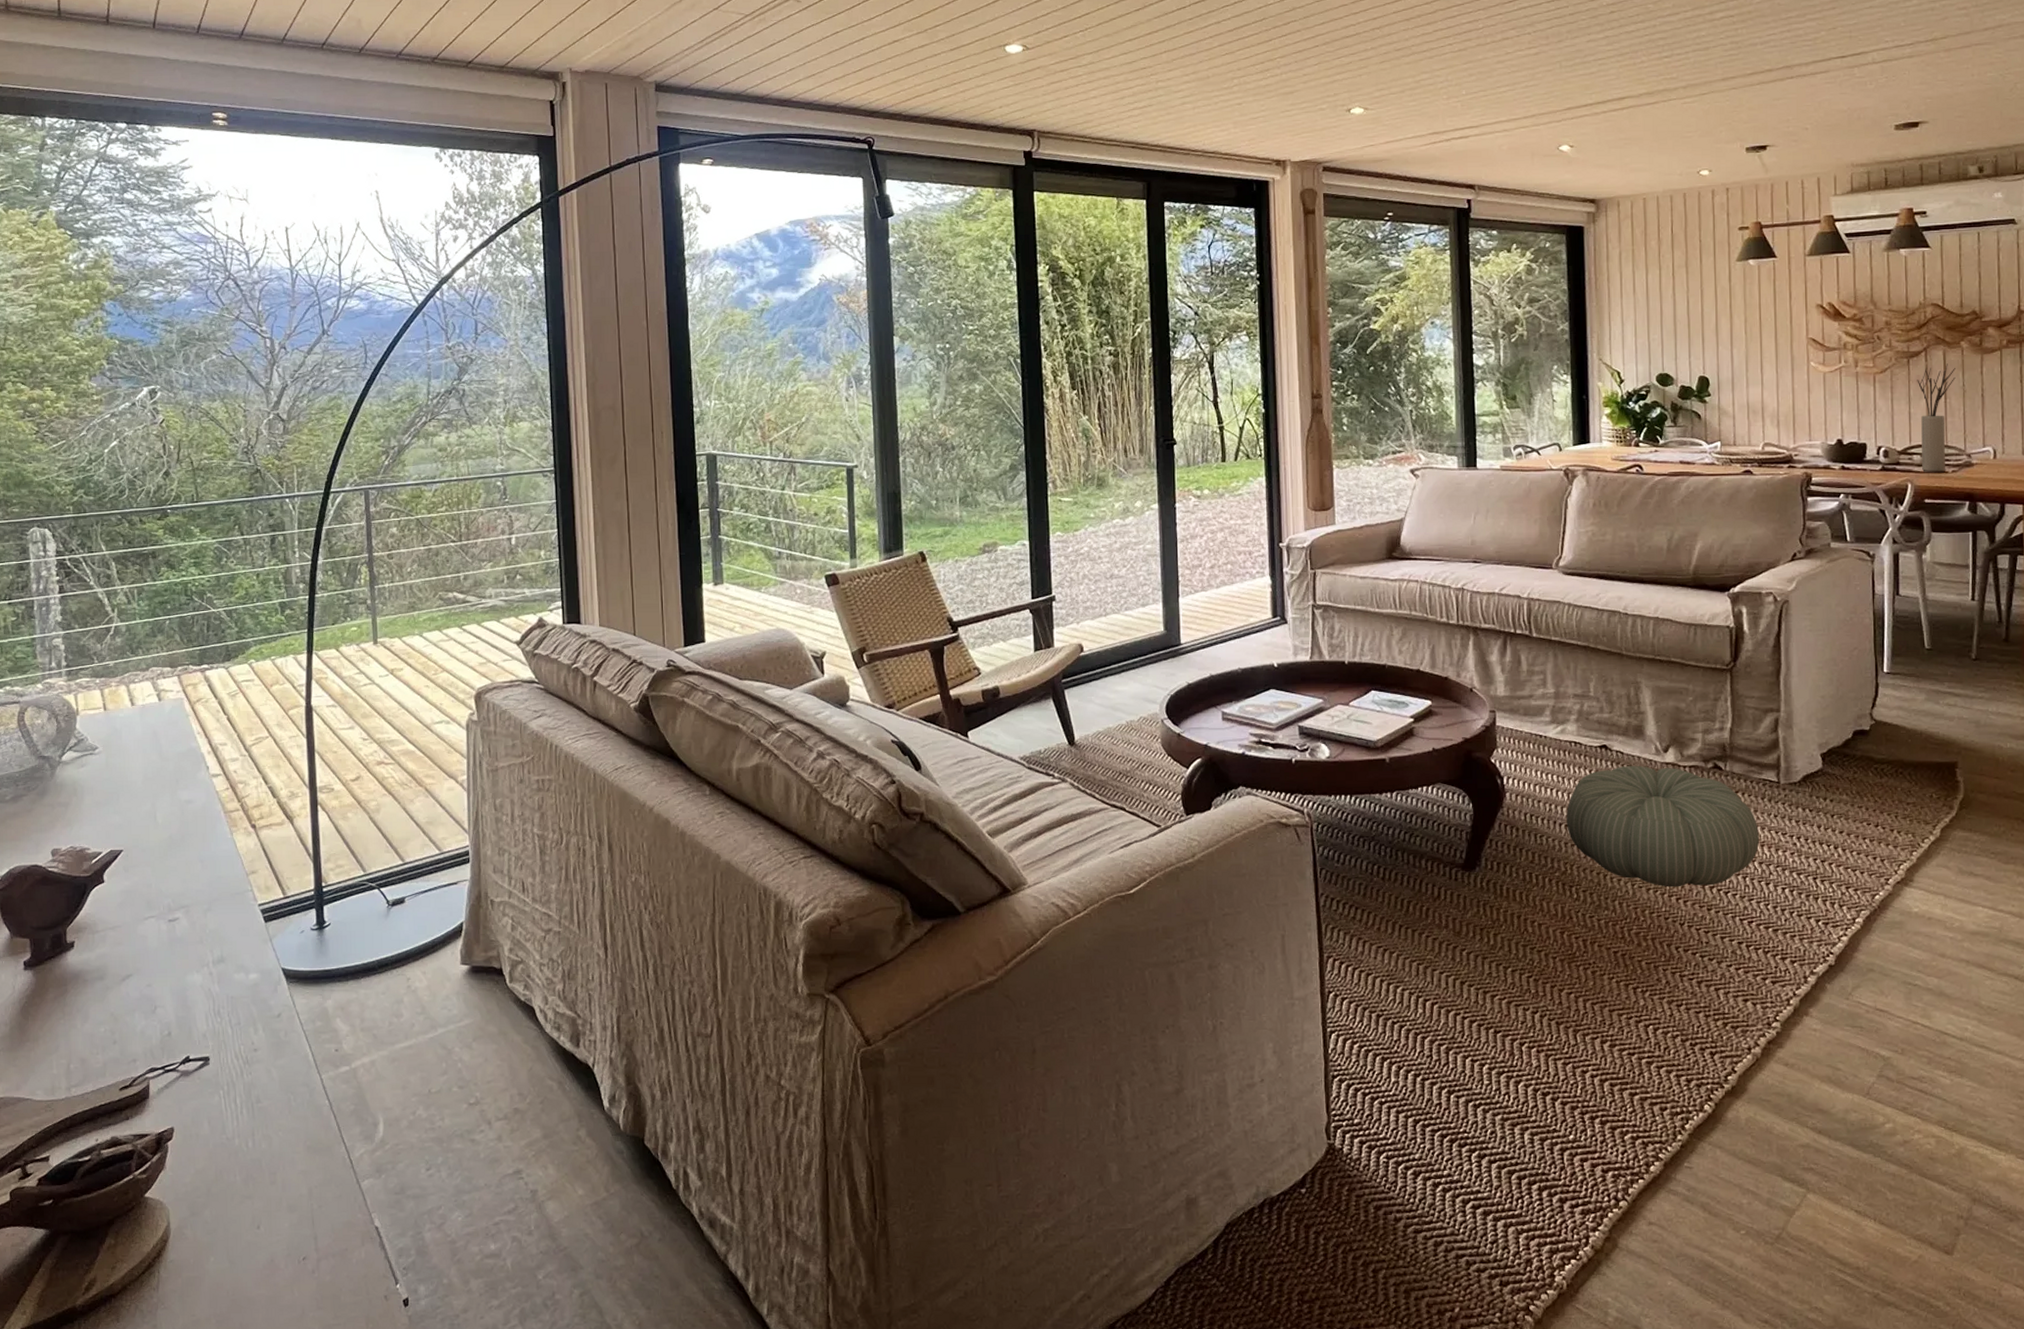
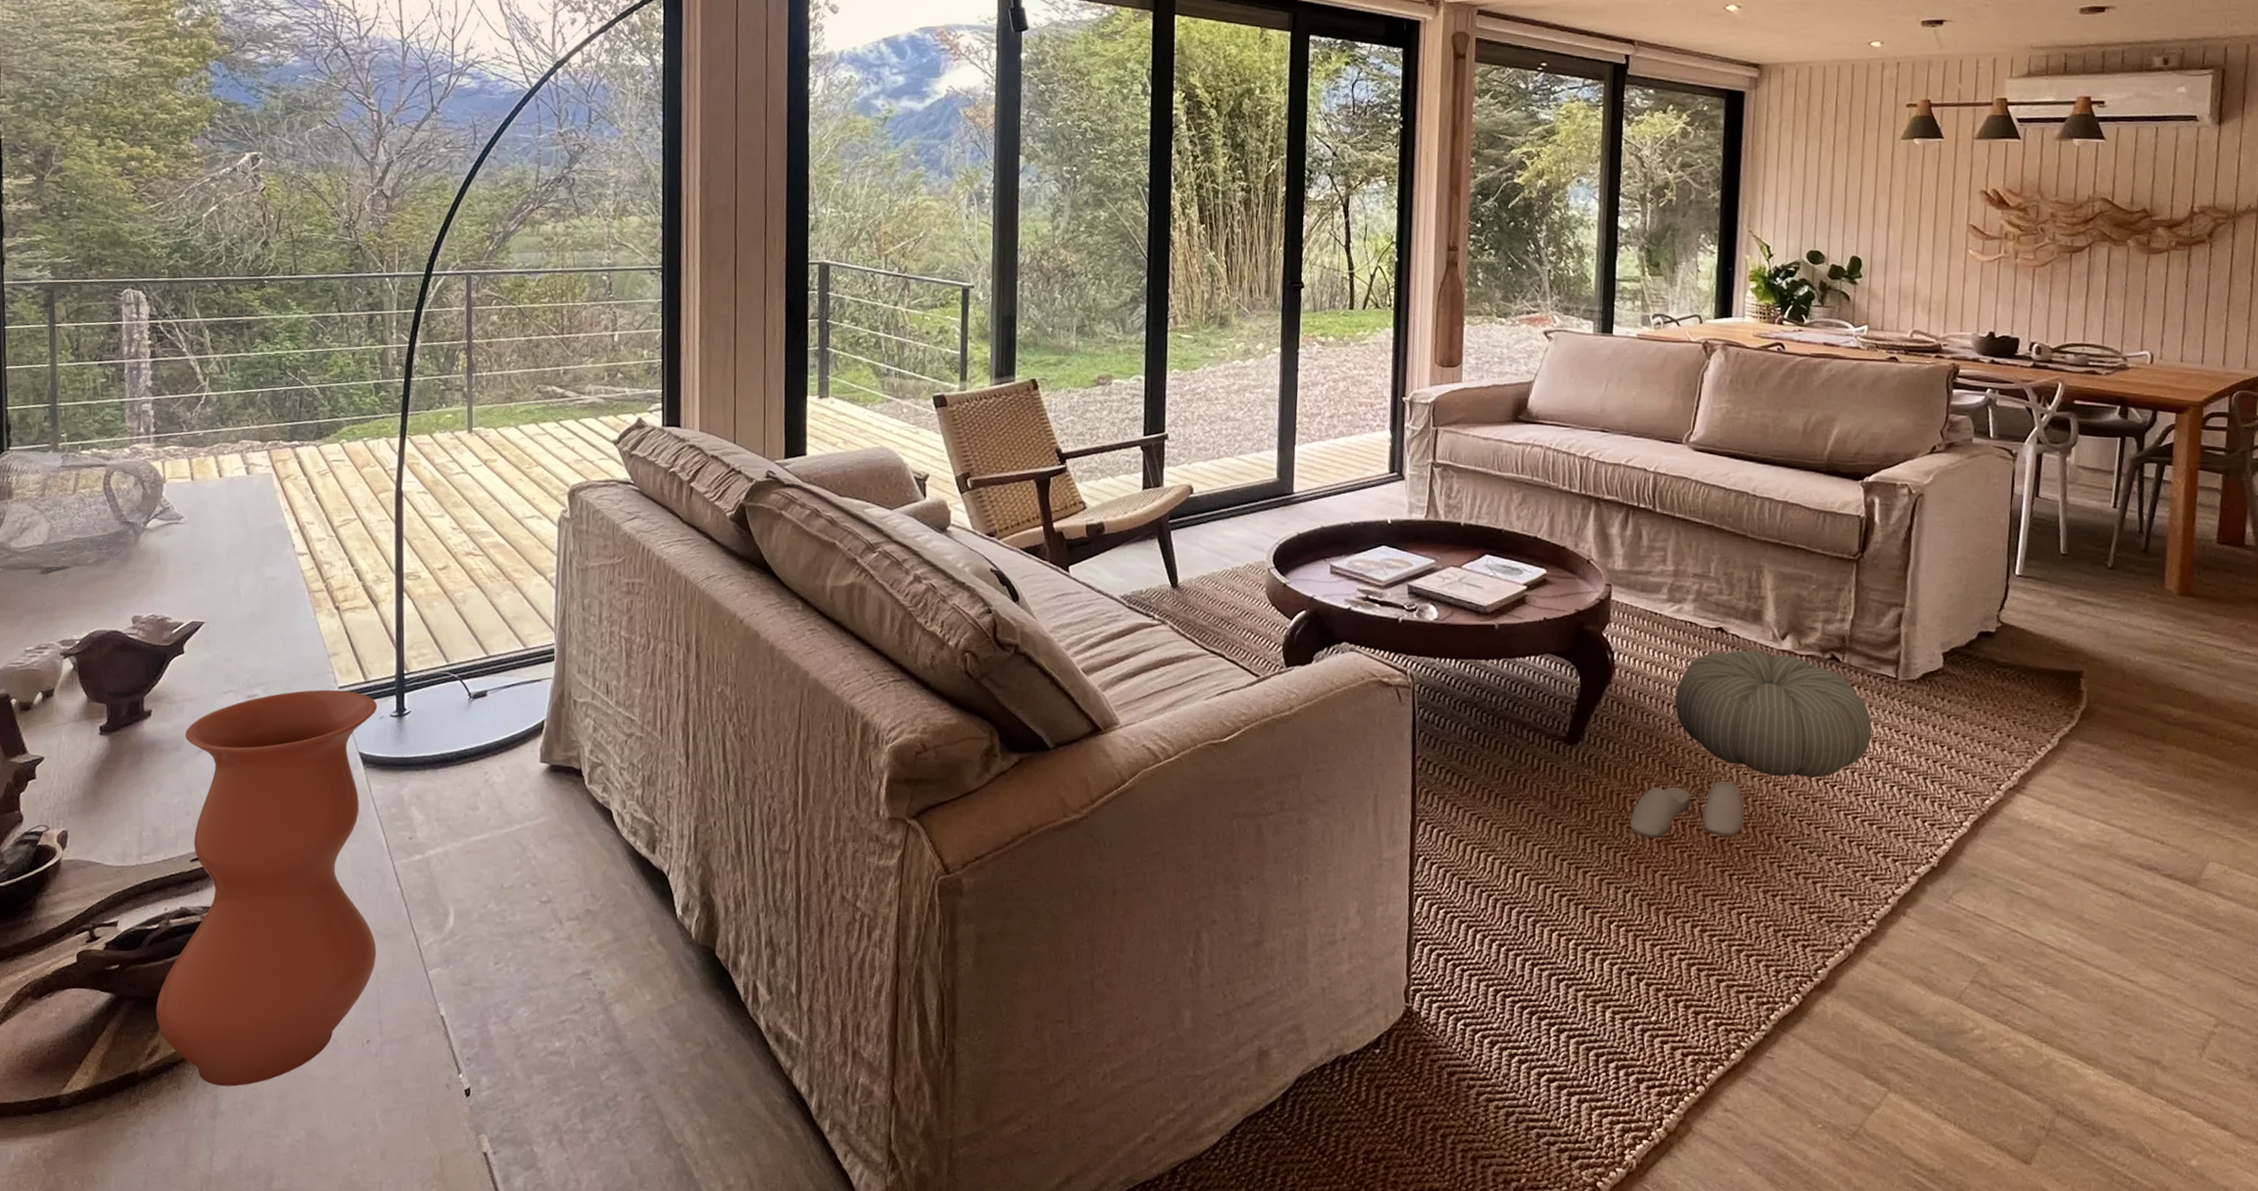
vase: none [91,908,309,1315] -> present [155,689,378,1086]
slippers: none [1533,895,1643,958] -> present [1630,780,1745,839]
vase: present [1917,363,1956,473] -> none [2075,261,2119,374]

